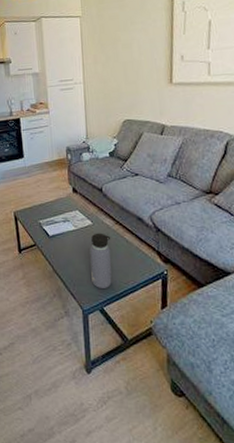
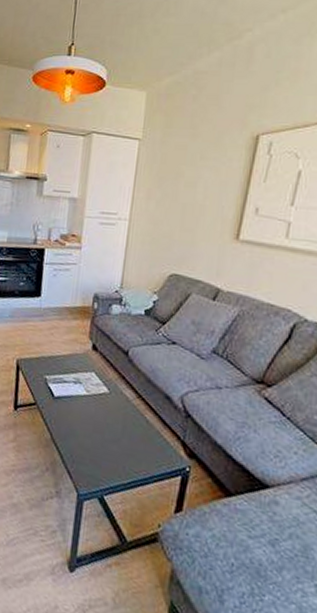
water bottle: present [89,233,112,288] -> none [95,403,129,474]

